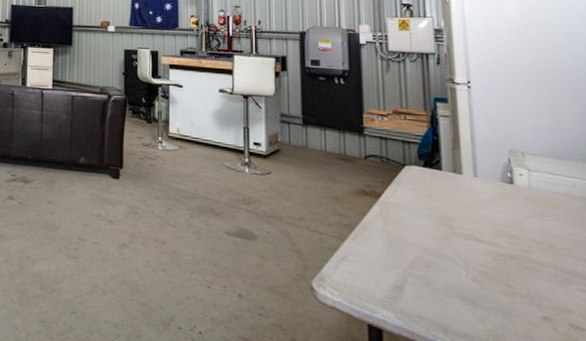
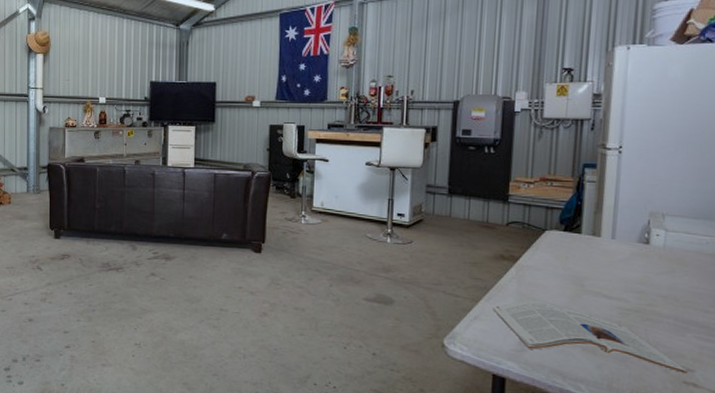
magazine: none [360,240,579,333] -> present [492,300,689,374]

